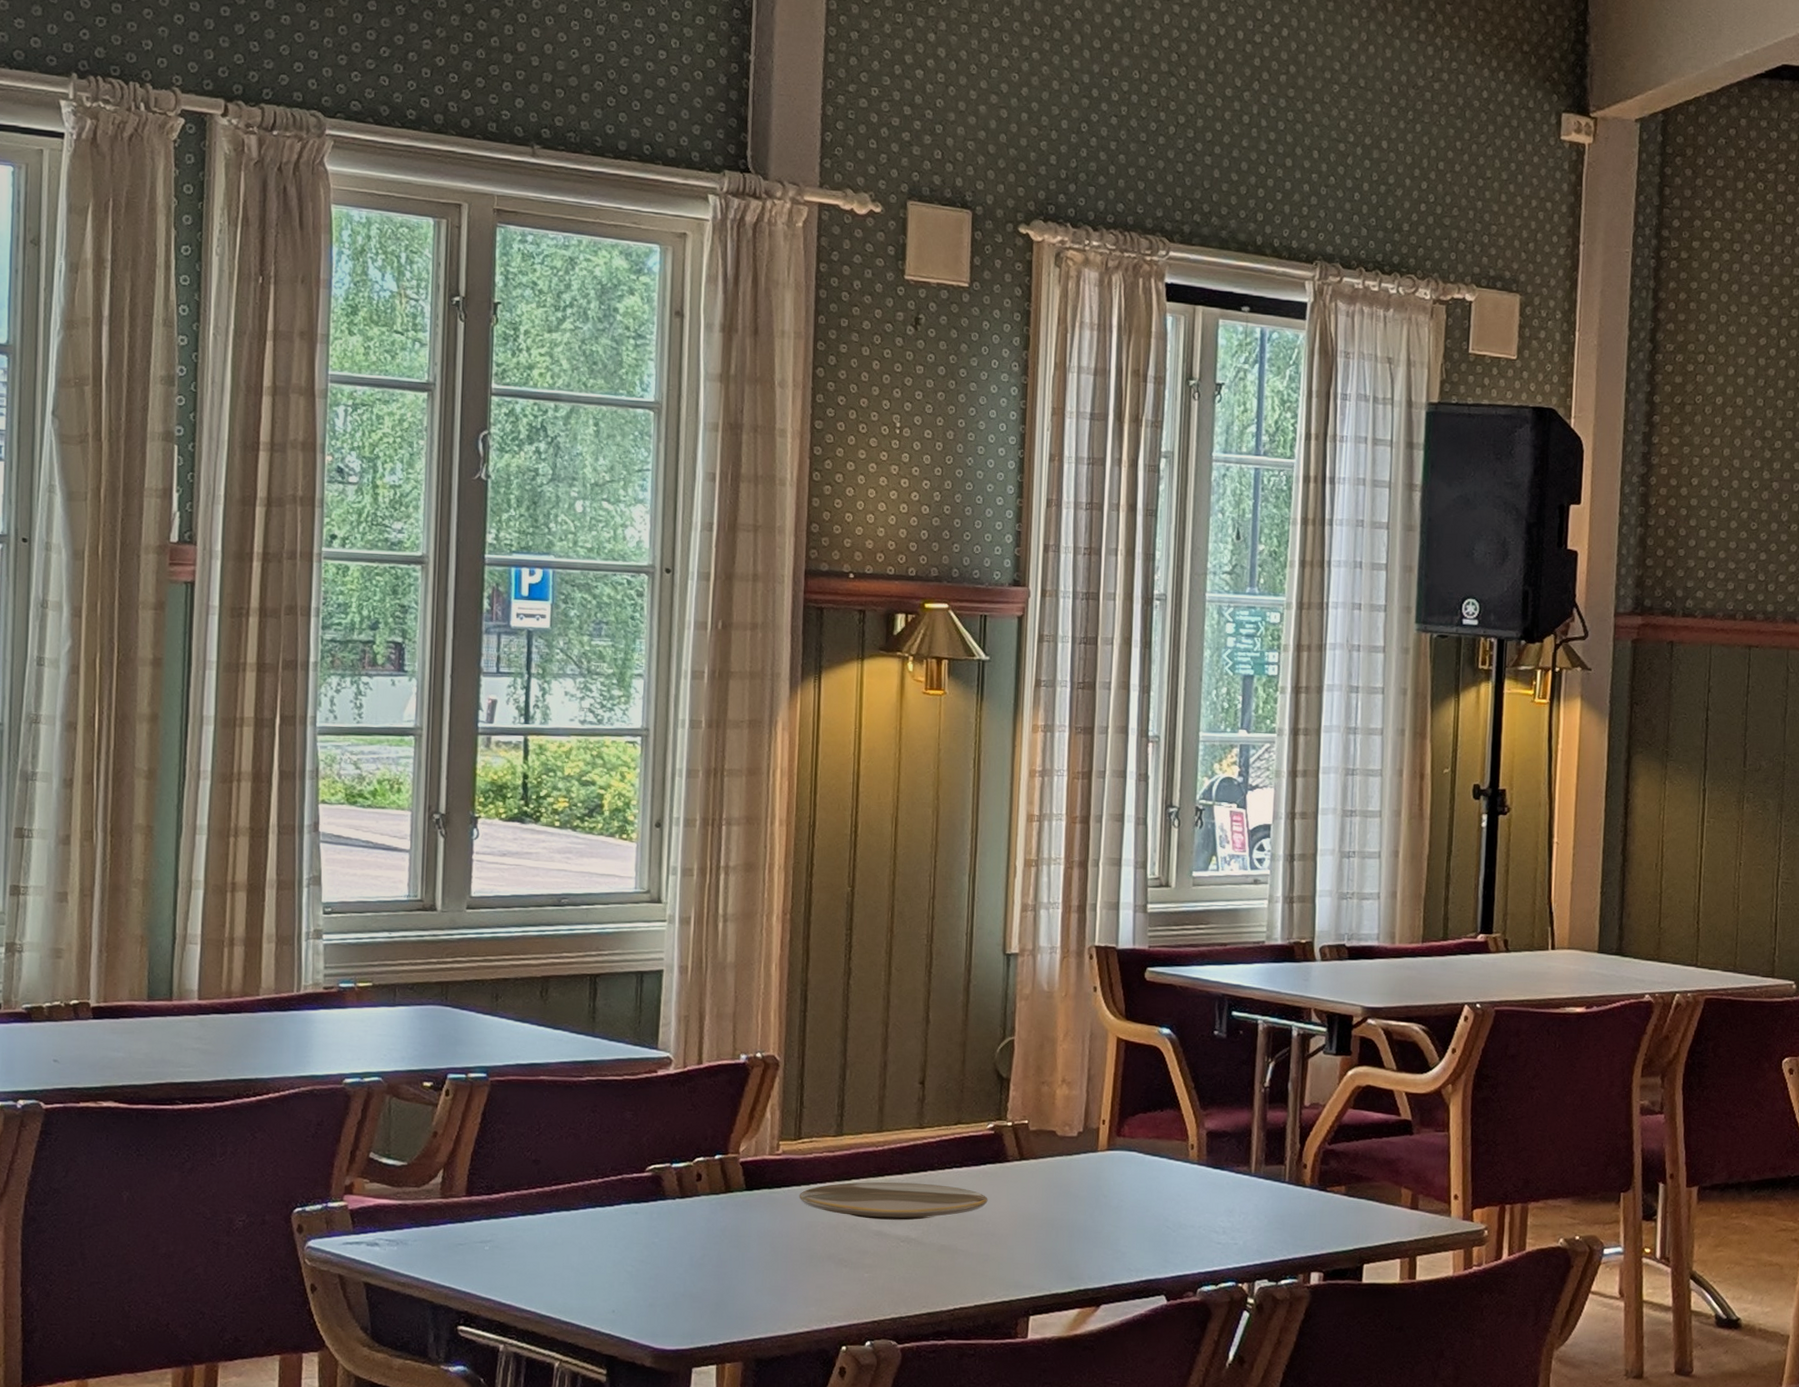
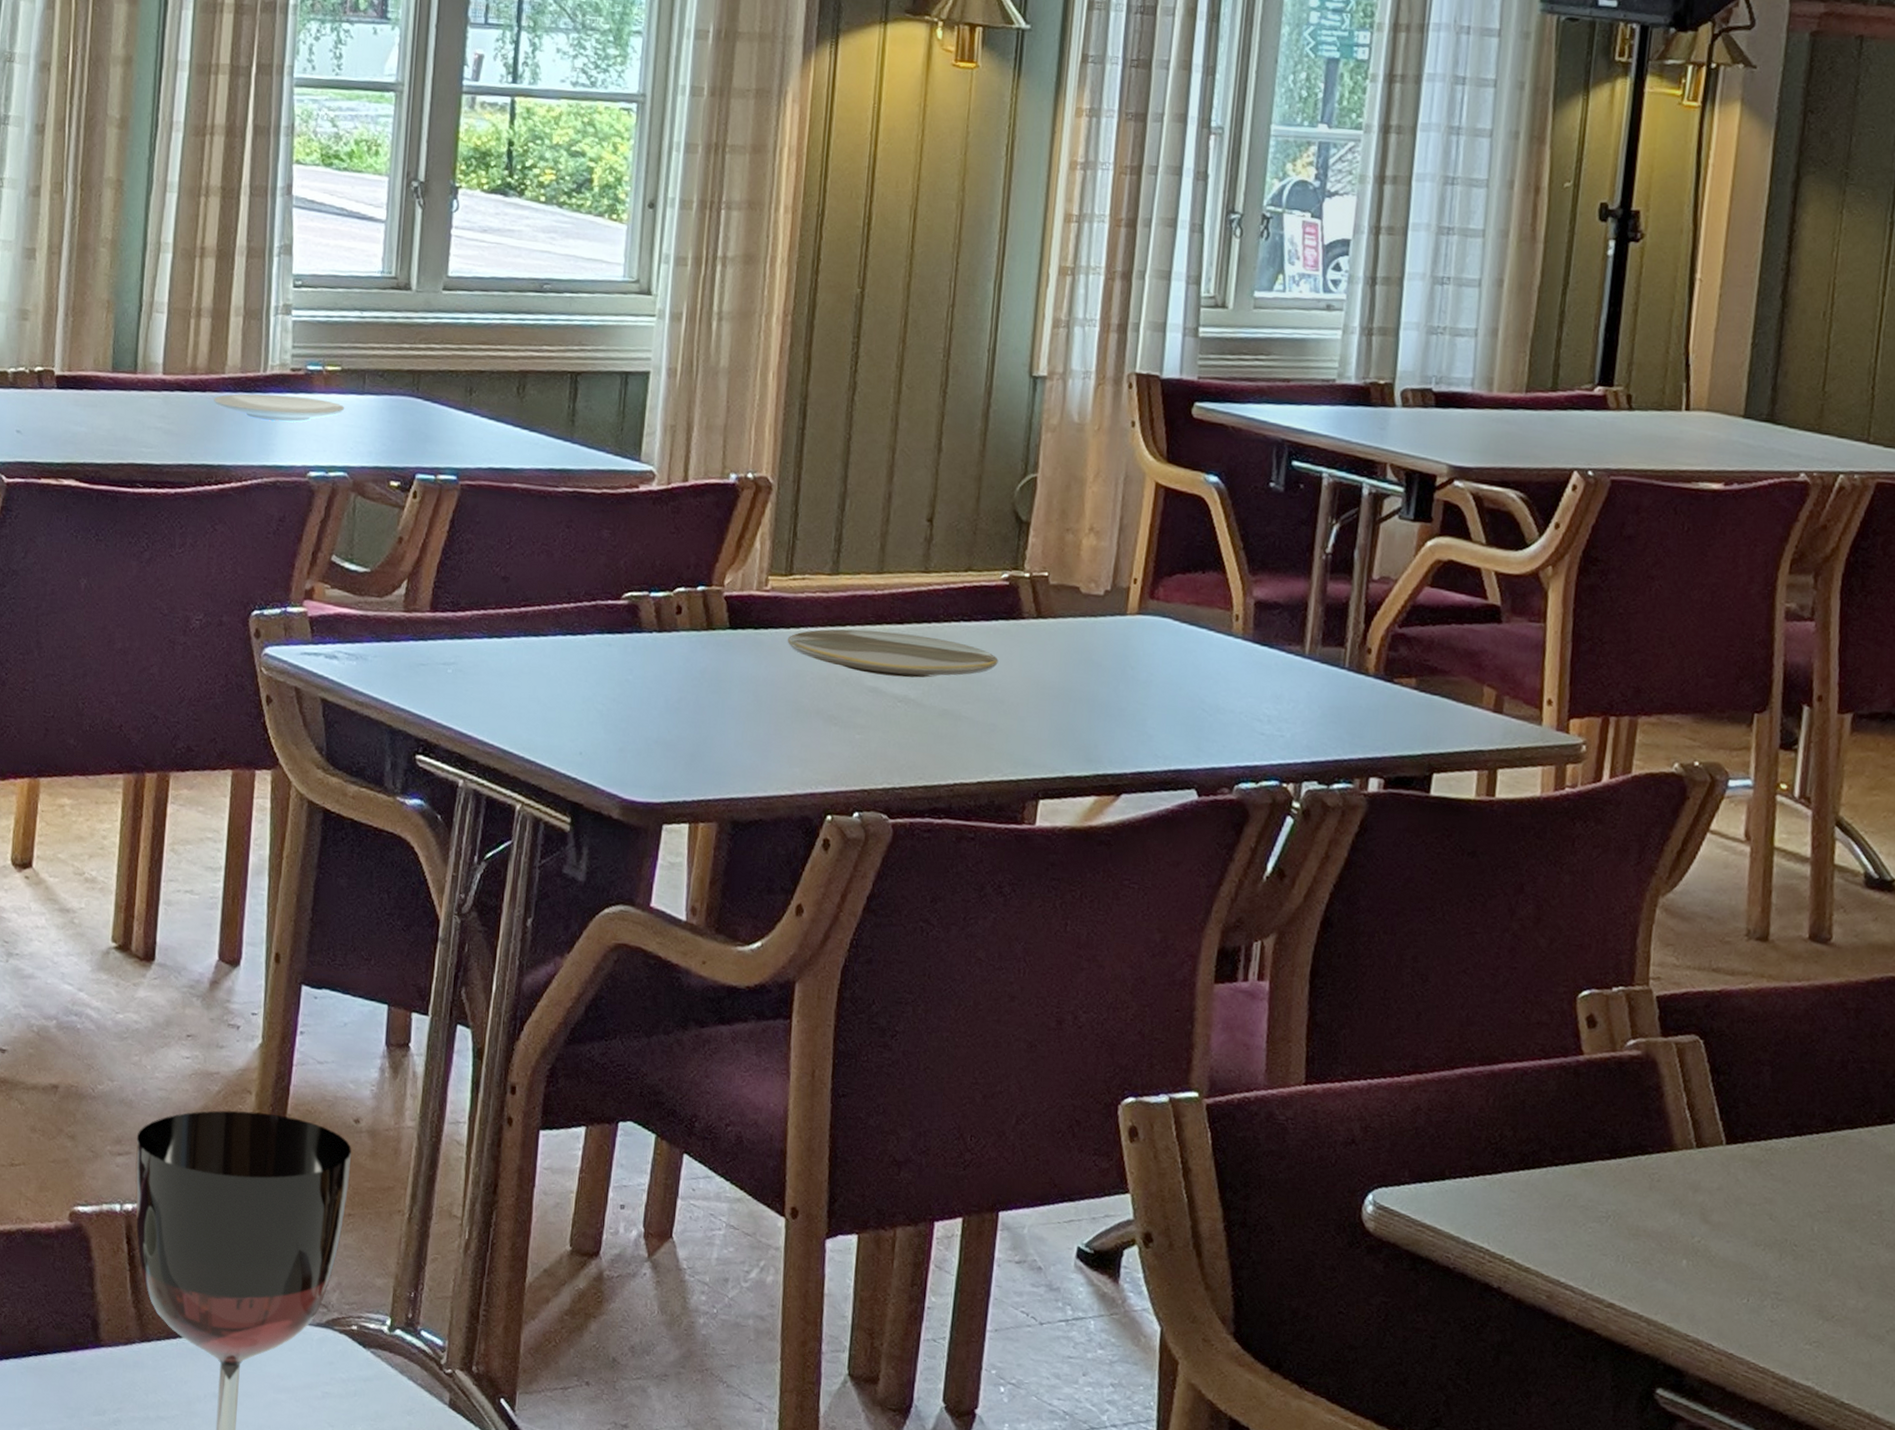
plate: none [248,1011,377,1035] -> present [213,394,345,422]

